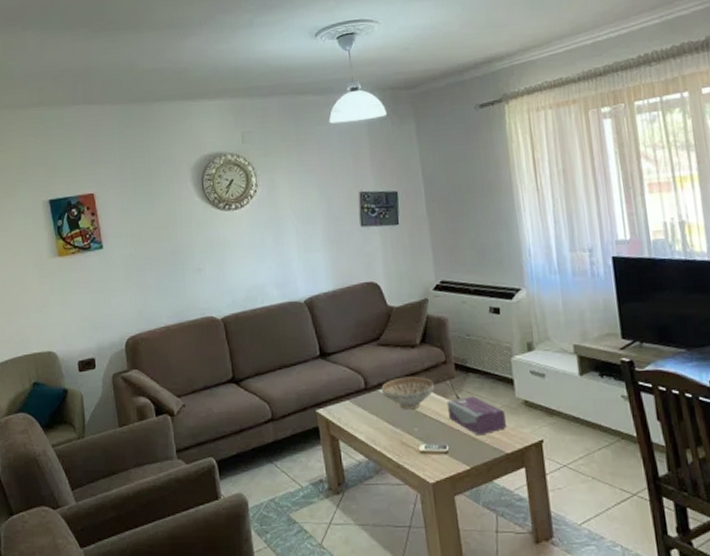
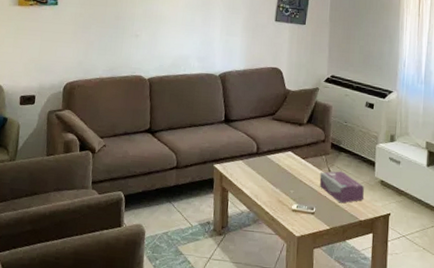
decorative bowl: present [381,376,435,410] -> none [269,147,313,175]

